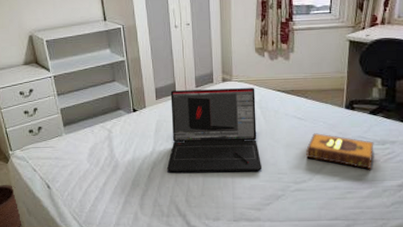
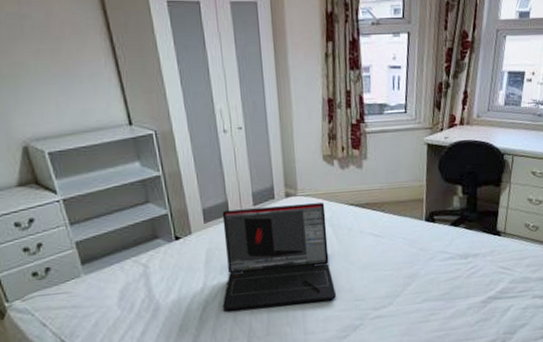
hardback book: present [306,133,374,170] -> none [385,251,457,287]

